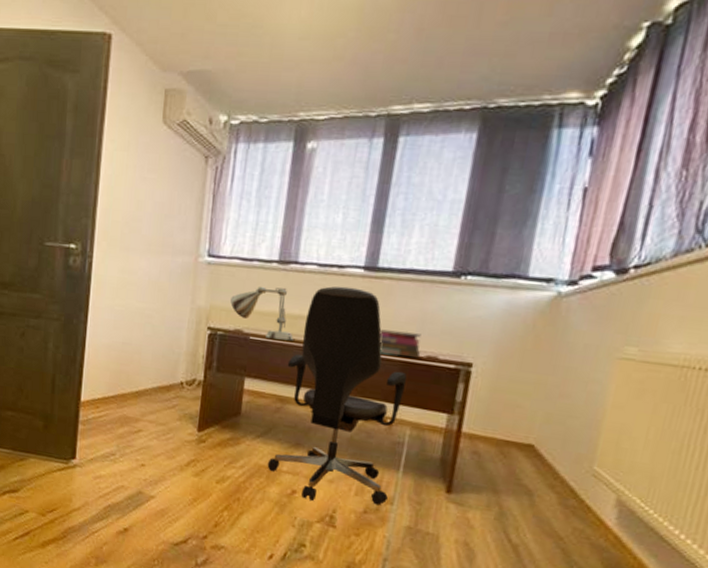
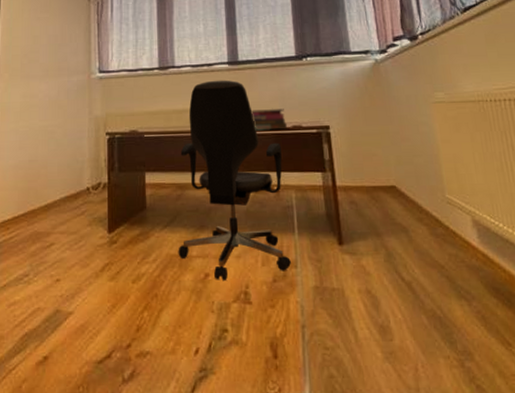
desk lamp: present [230,286,295,341] -> none [123,88,183,134]

